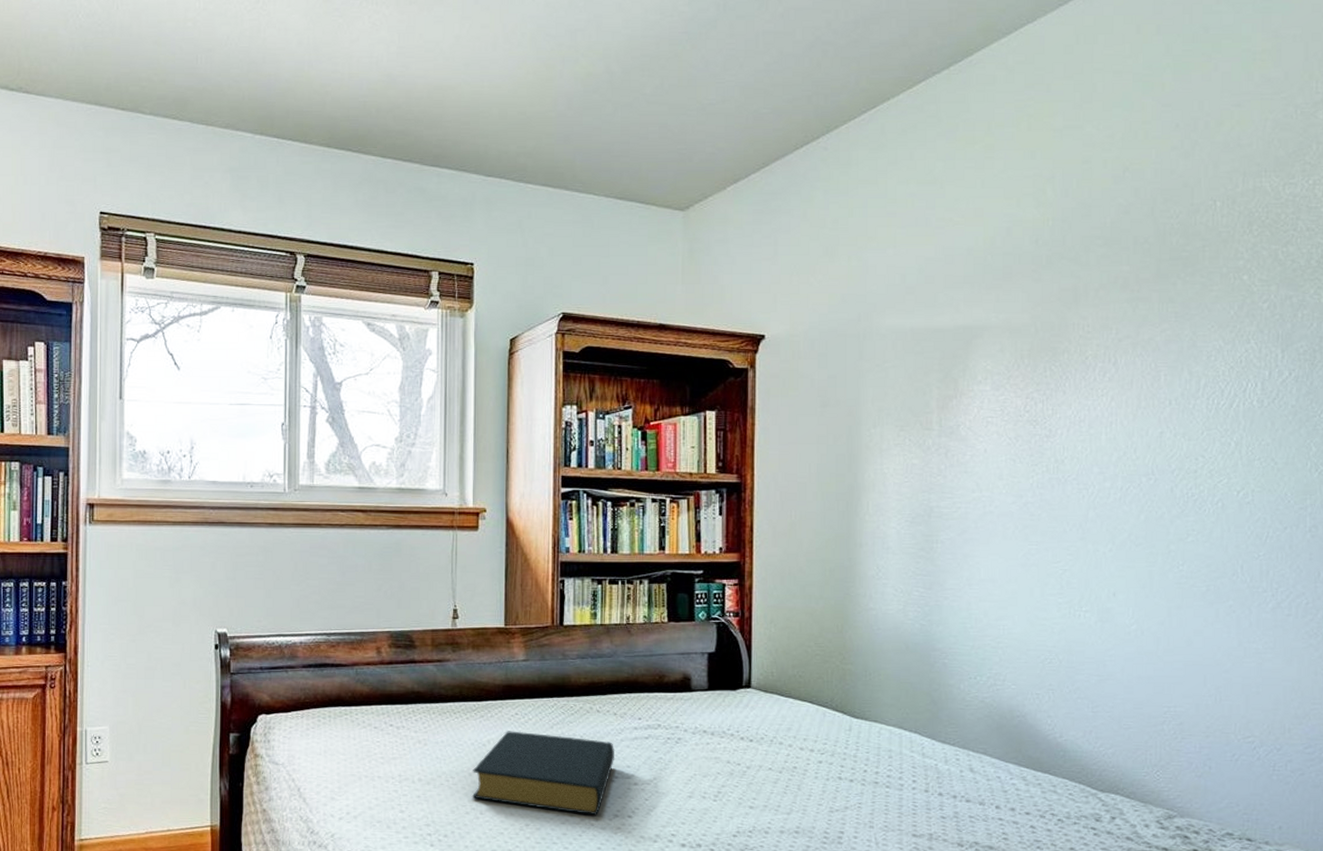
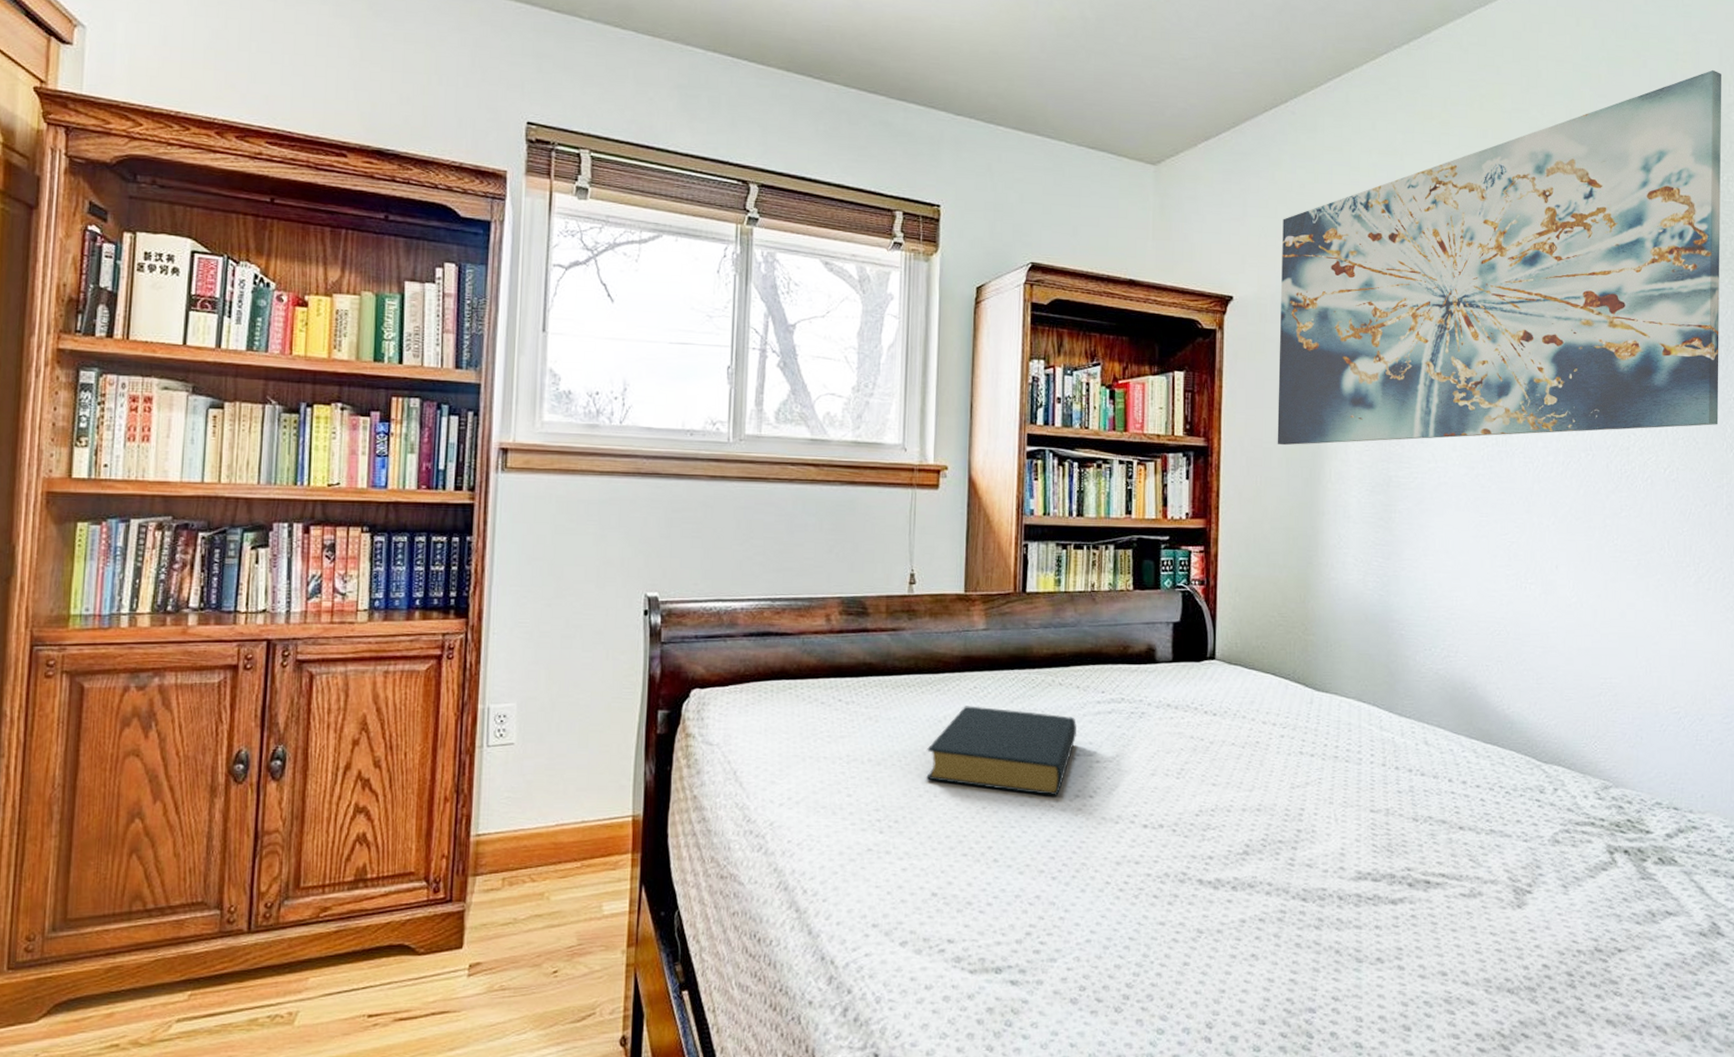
wall art: none [812,66,1307,480] -> present [1277,69,1721,446]

